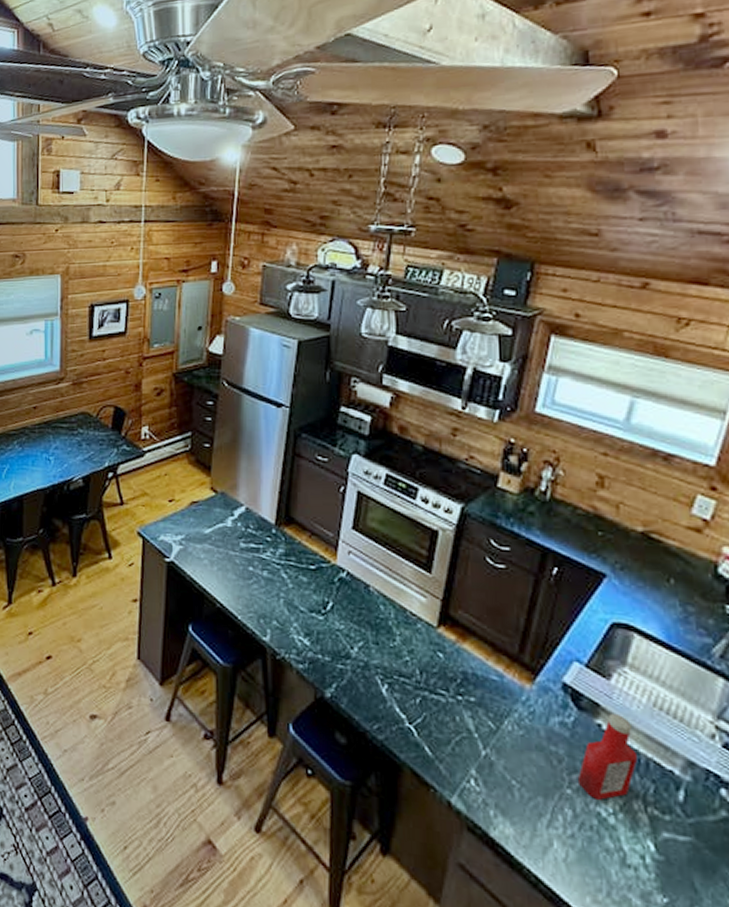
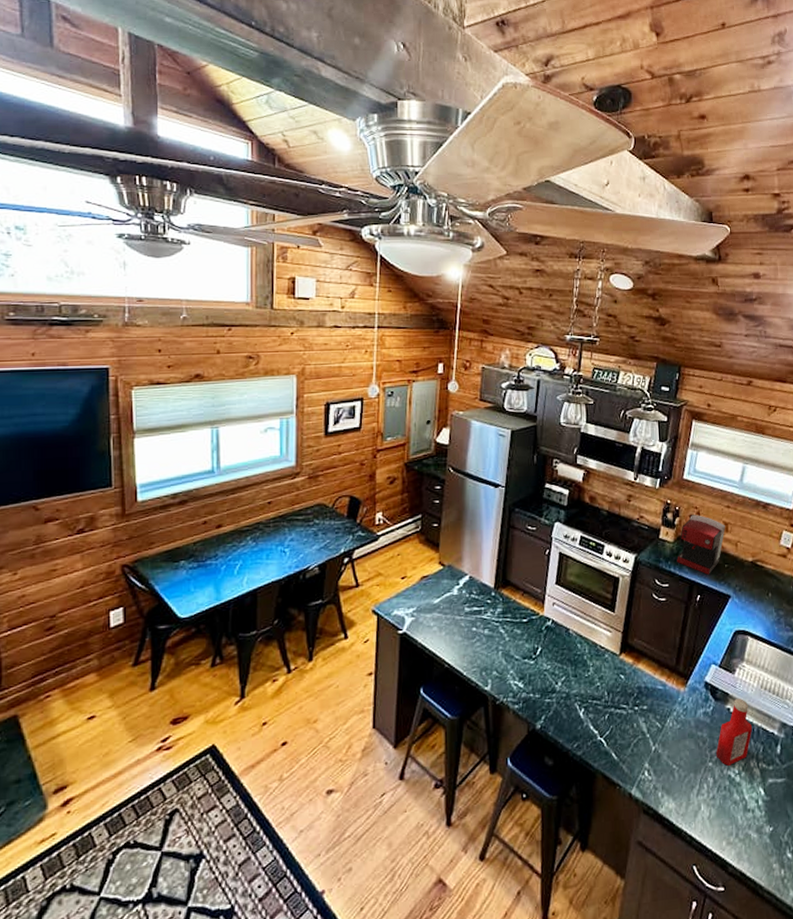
coffee maker: none [523,461,601,542] -> present [677,515,726,575]

